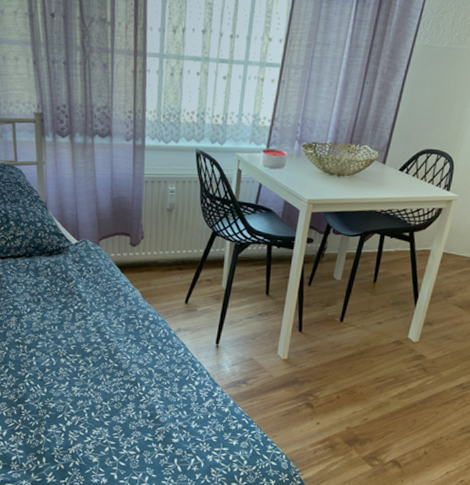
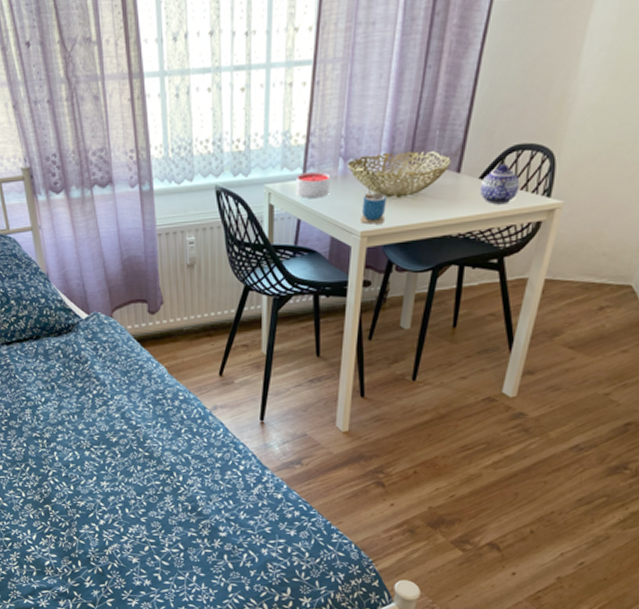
cup: none [308,162,330,195] -> present [361,182,387,224]
teapot: none [398,162,428,192] -> present [479,164,520,205]

